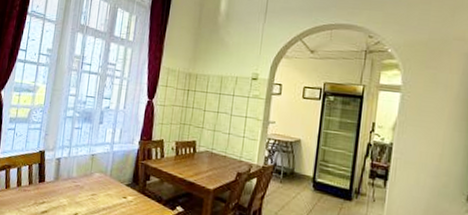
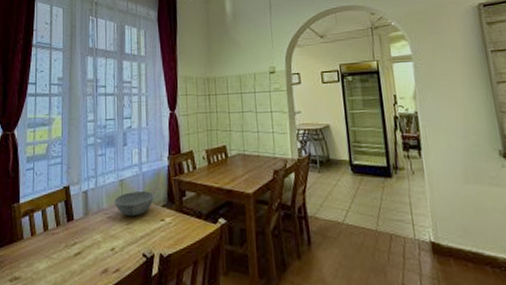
bowl: none [84,167,121,190] -> present [115,191,154,217]

